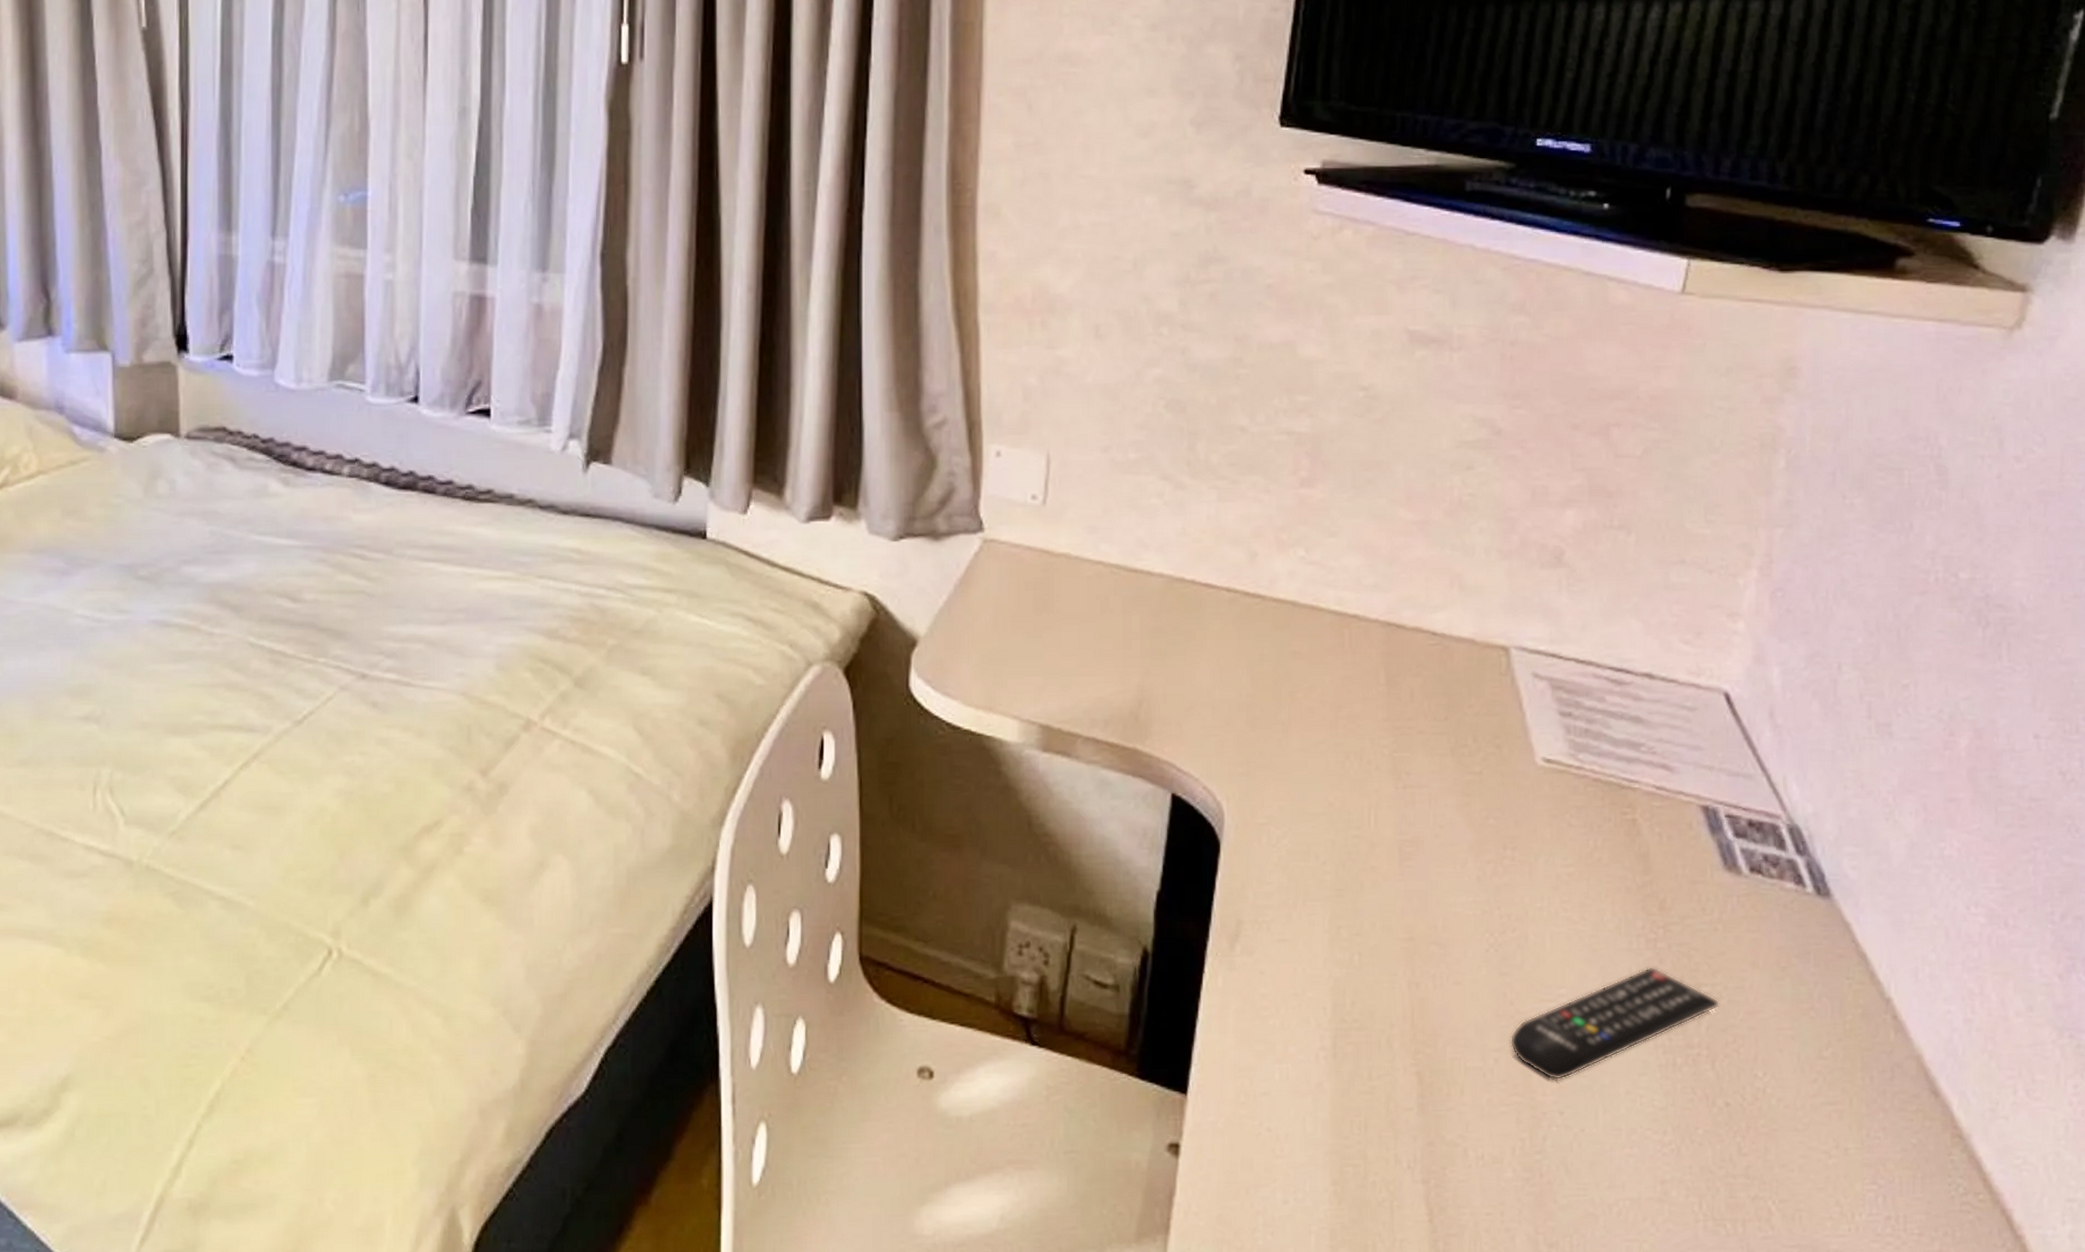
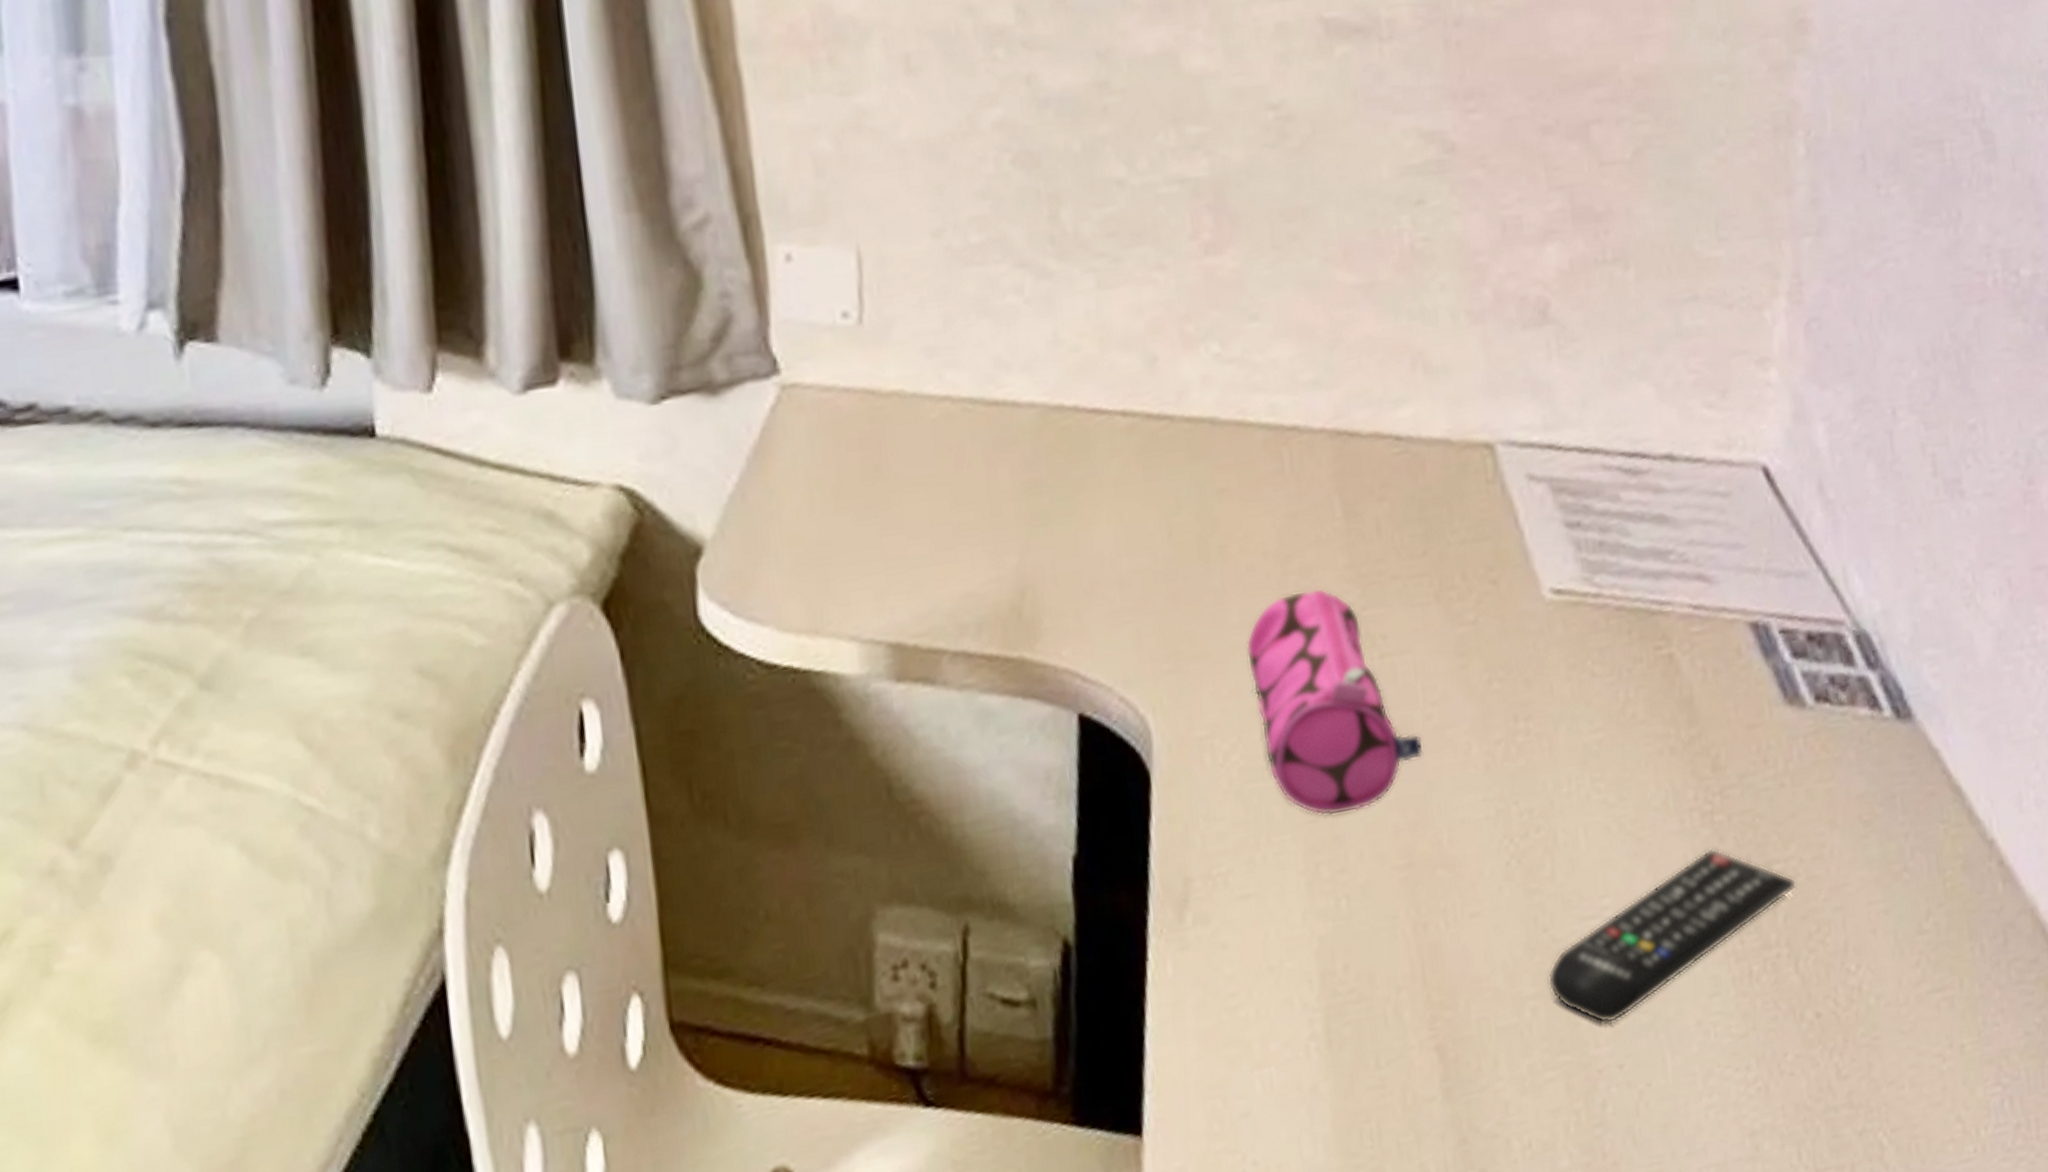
pencil case: none [1301,732,1430,895] -> present [1245,588,1423,816]

